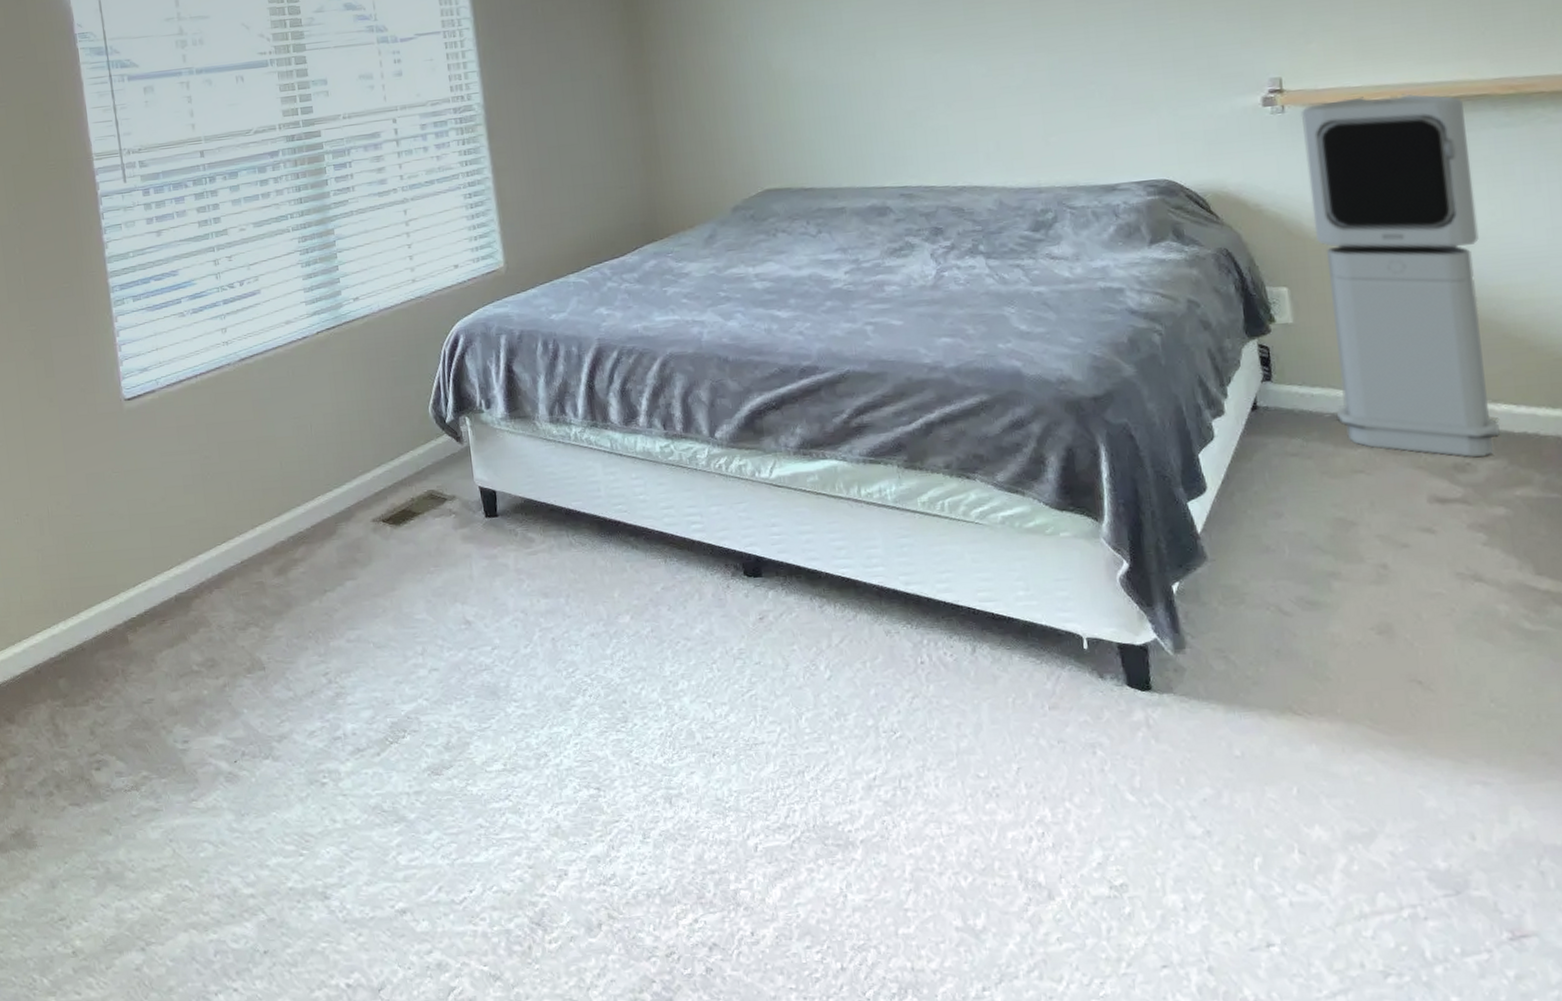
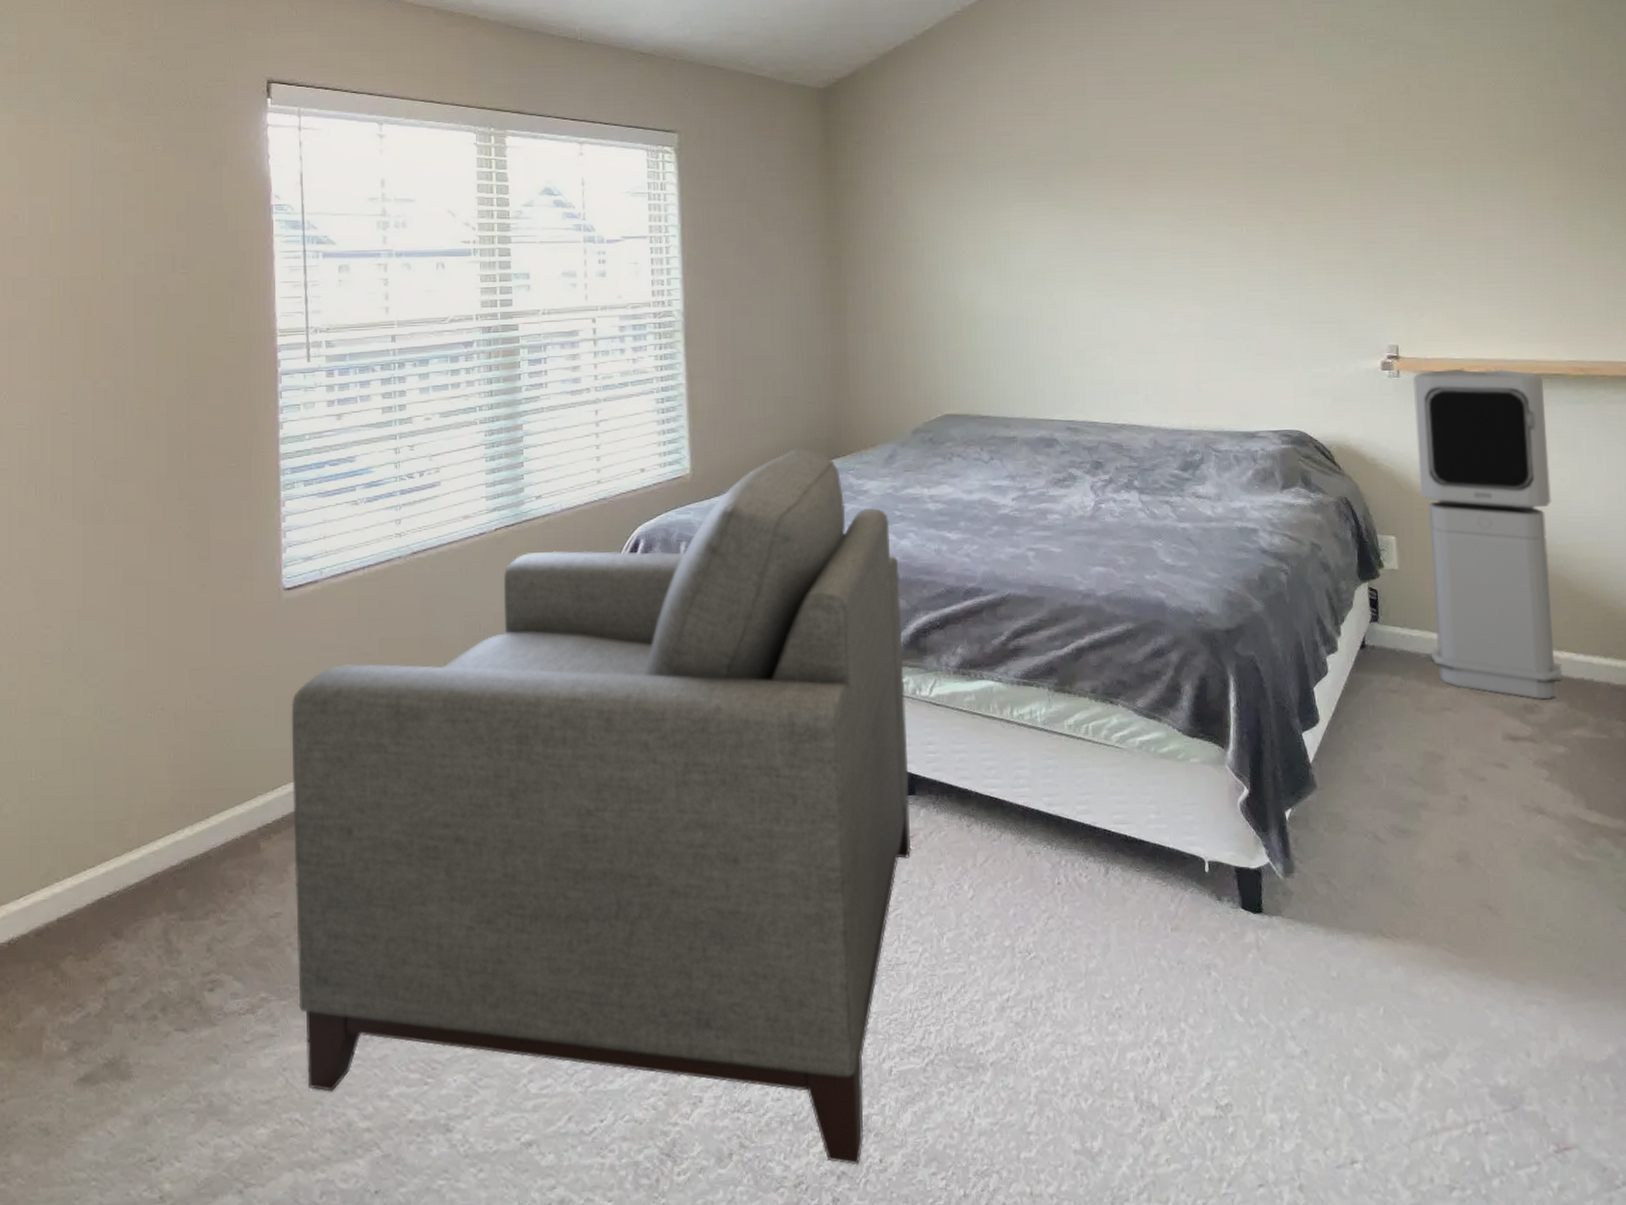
chair: none [142,234,762,936] -> present [291,448,912,1164]

